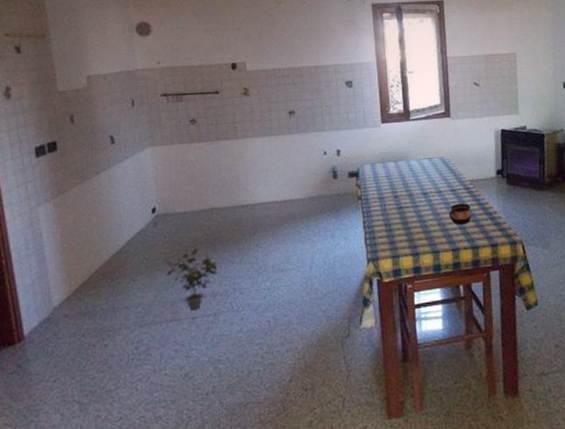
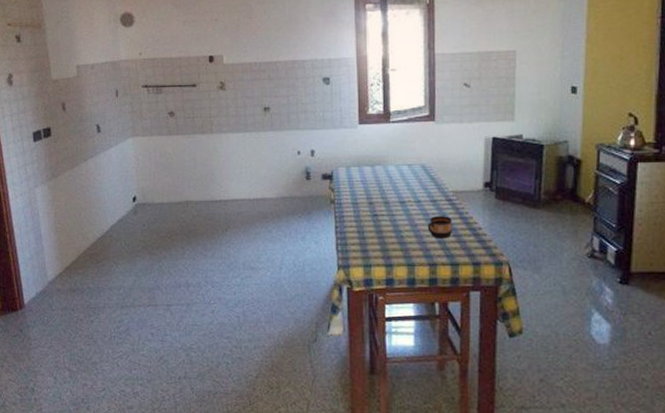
potted plant: present [166,248,219,311] -> none [144,238,193,298]

